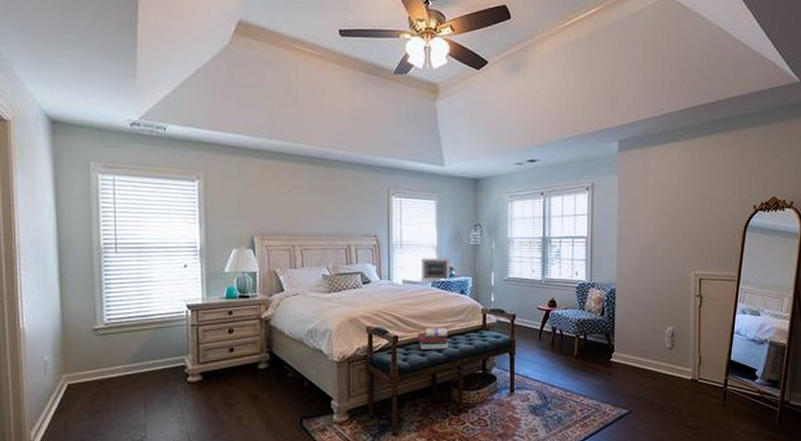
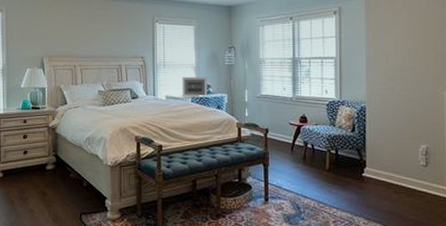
books: present [417,327,449,350] -> none [179,138,207,159]

